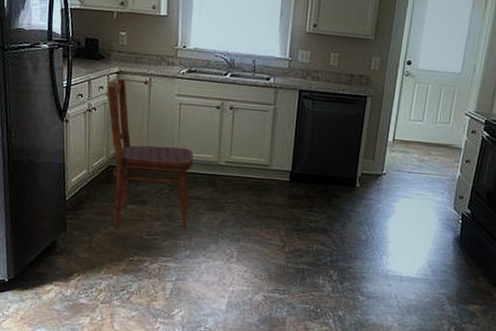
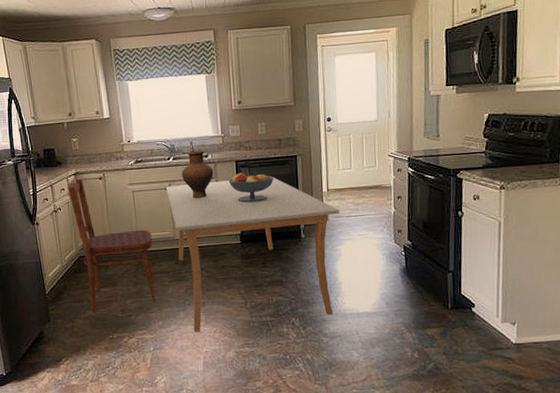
dining table: none [217,104,402,274] -> present [165,177,340,332]
vase: none [237,70,274,125] -> present [182,150,214,198]
fruit bowl: none [288,104,338,140] -> present [229,172,274,203]

